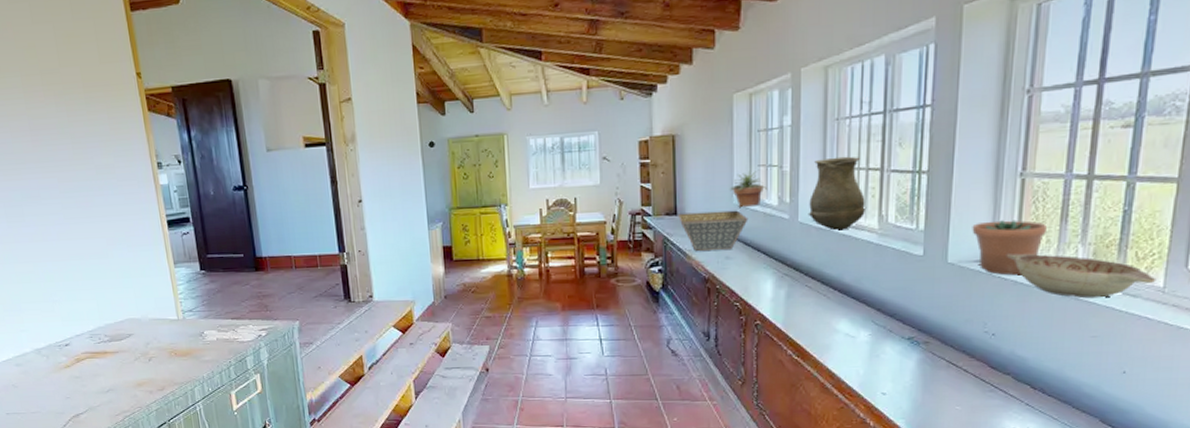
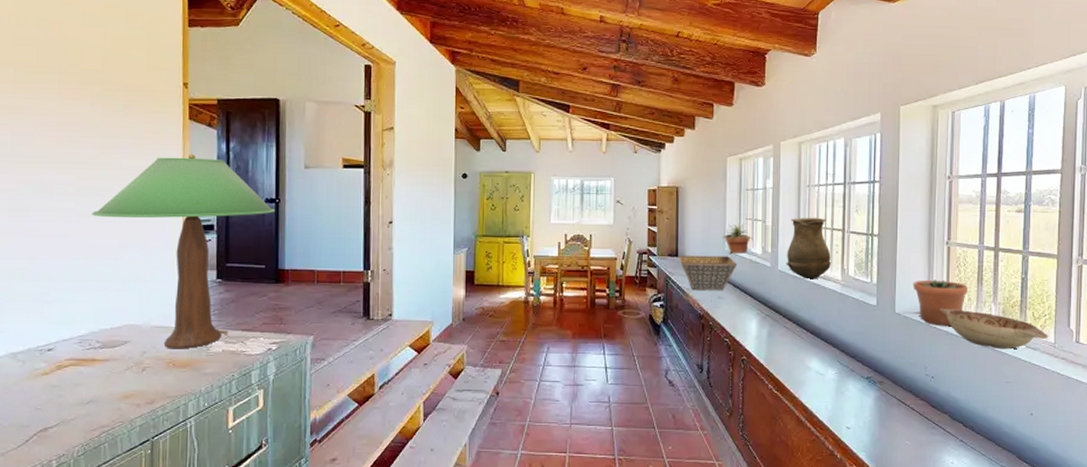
table lamp: none [77,146,246,340] -> present [92,154,276,349]

